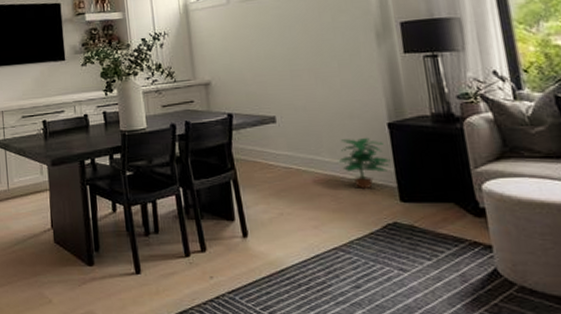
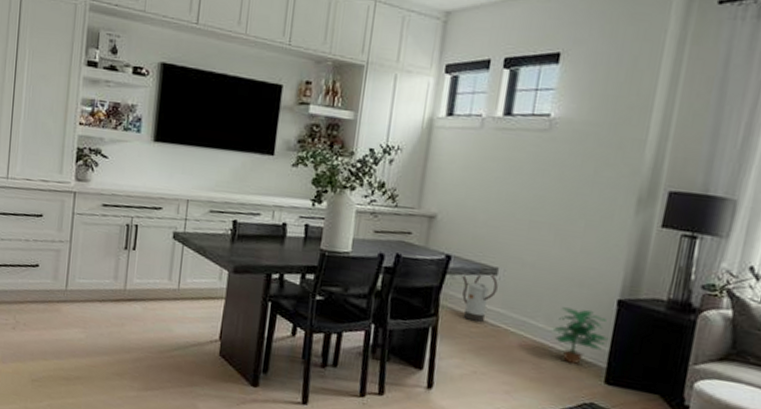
watering can: none [246,121,280,168] -> present [462,272,498,323]

